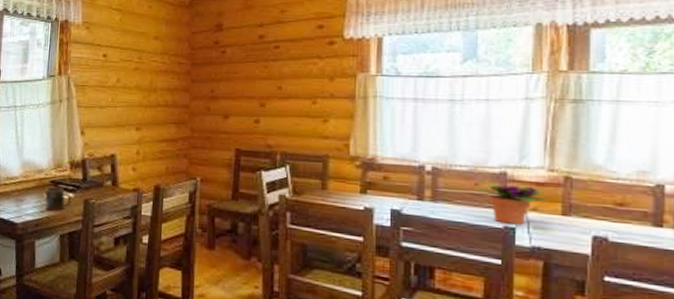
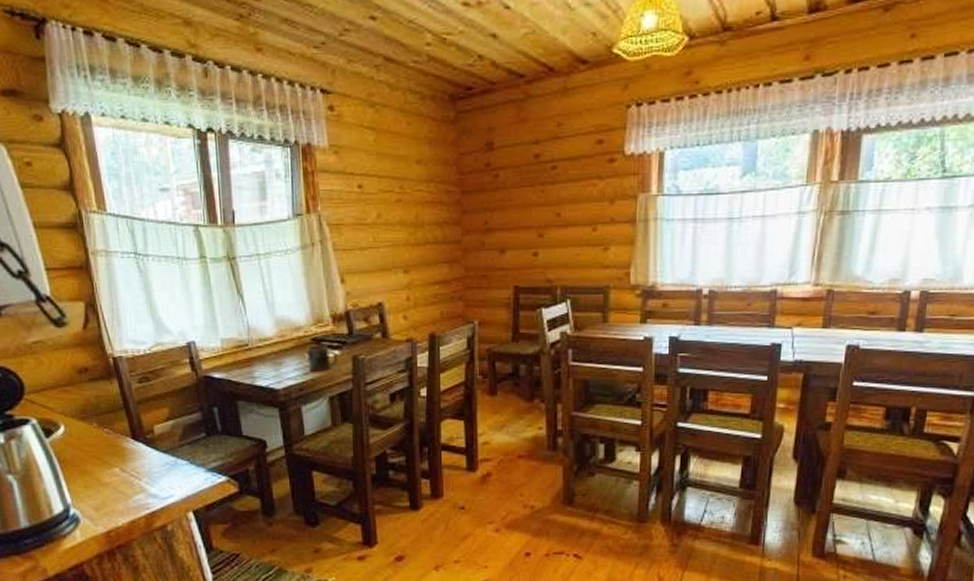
potted flower: present [474,184,551,225] -> none [747,302,814,341]

